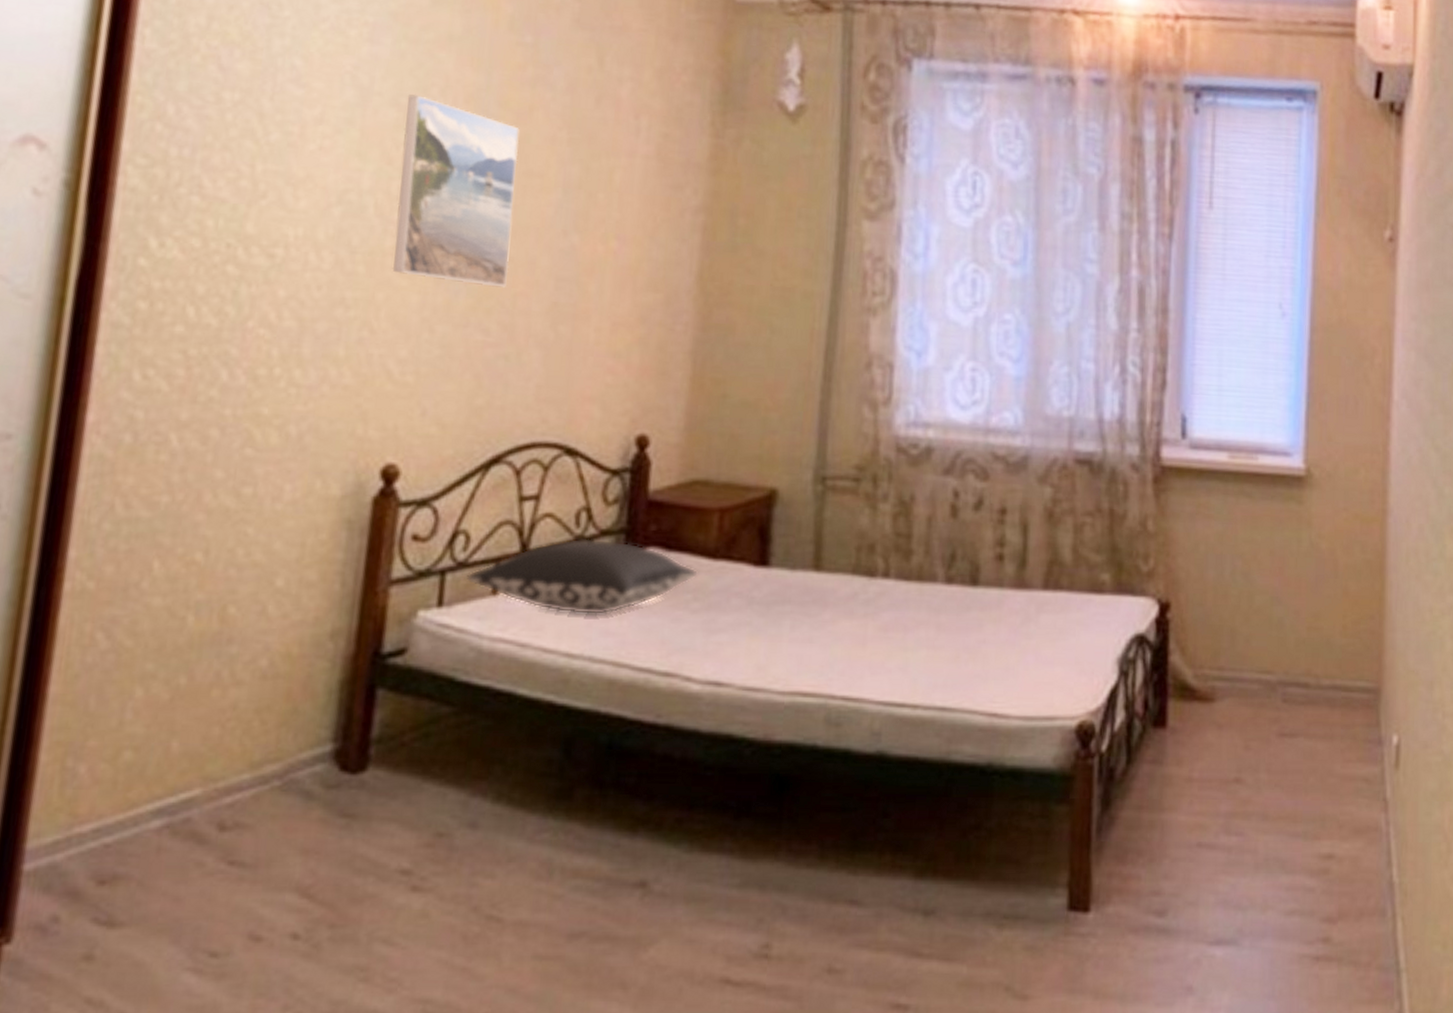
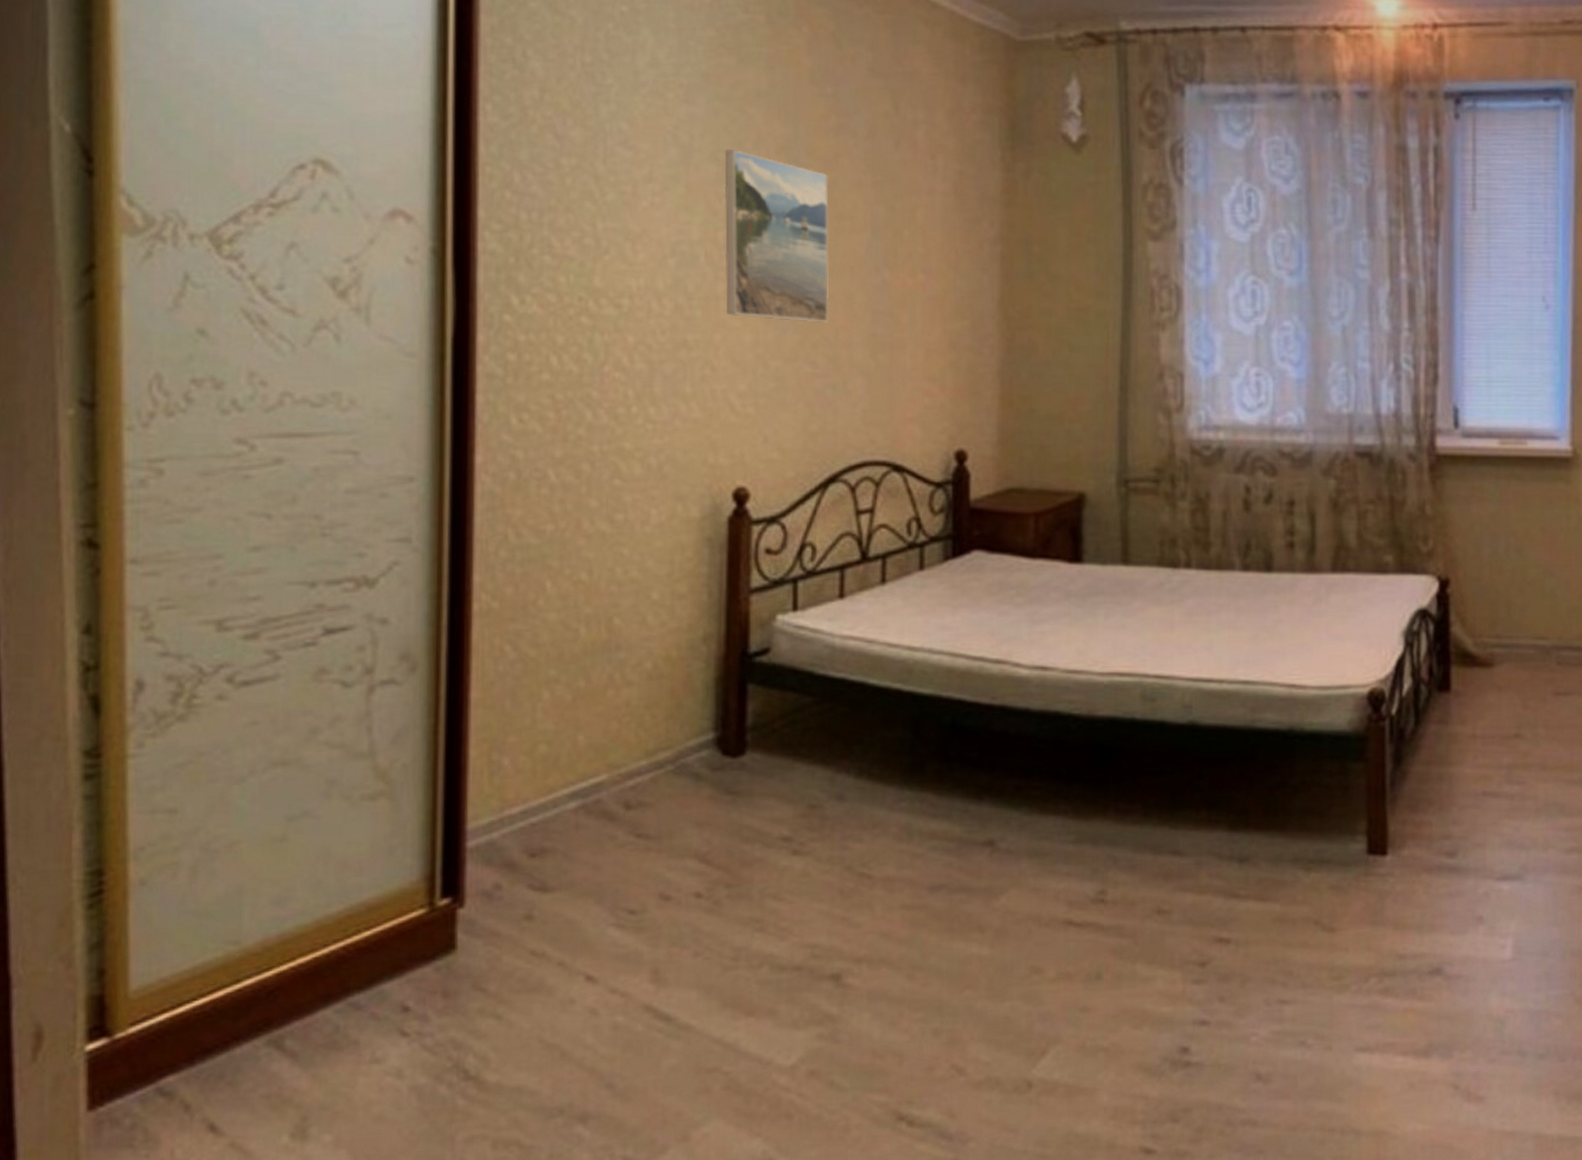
pillow: present [465,538,698,616] -> none [815,545,1019,613]

